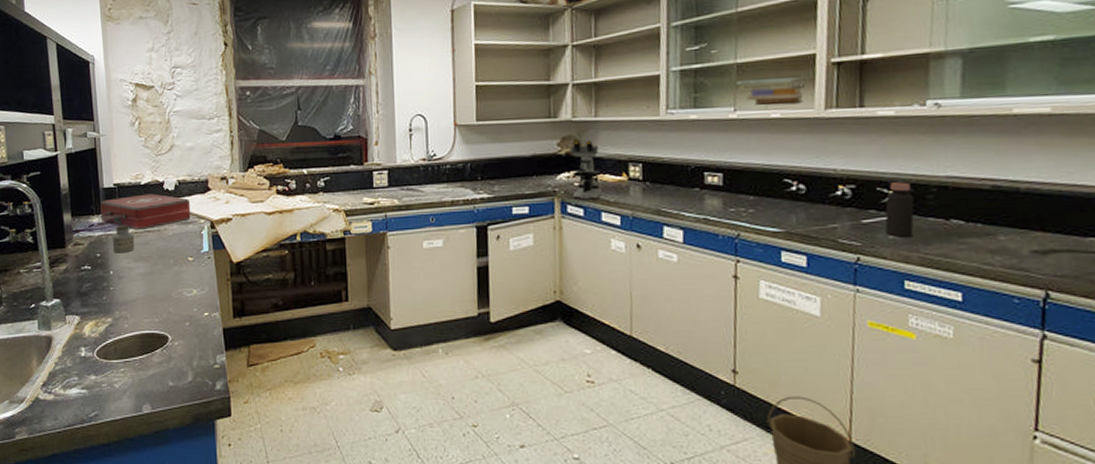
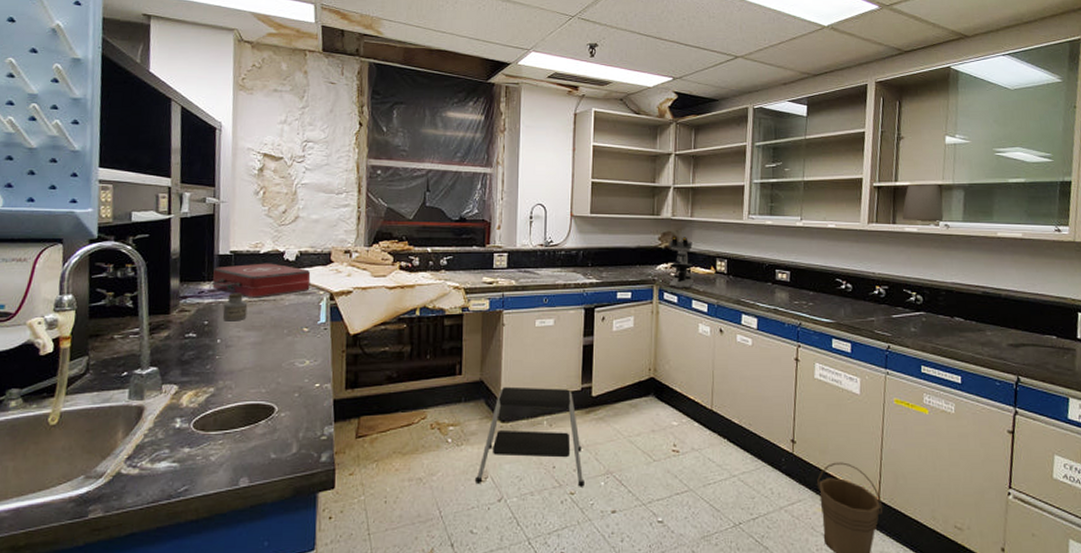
step stool: none [371,313,488,419] -> present [476,386,584,487]
books: present [736,76,805,105] -> none [803,194,854,218]
container: none [873,52,931,102] -> present [902,183,943,222]
bottle: present [885,182,915,237] -> none [908,286,930,330]

